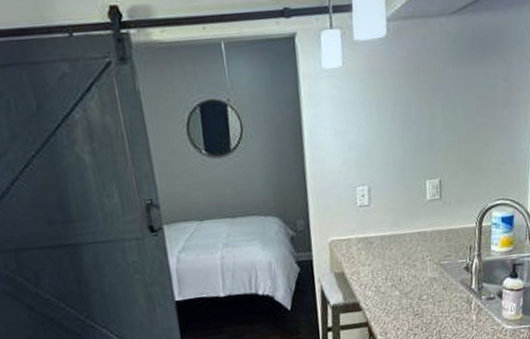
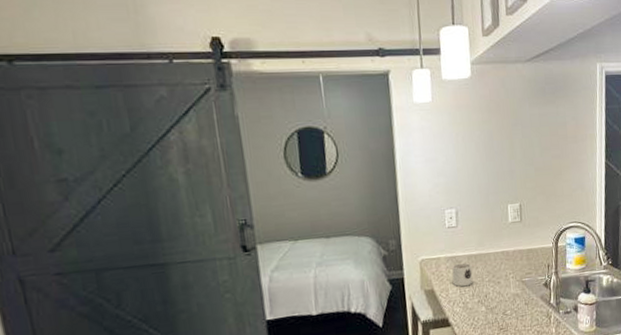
mug: none [363,244,386,270] -> present [452,262,473,287]

